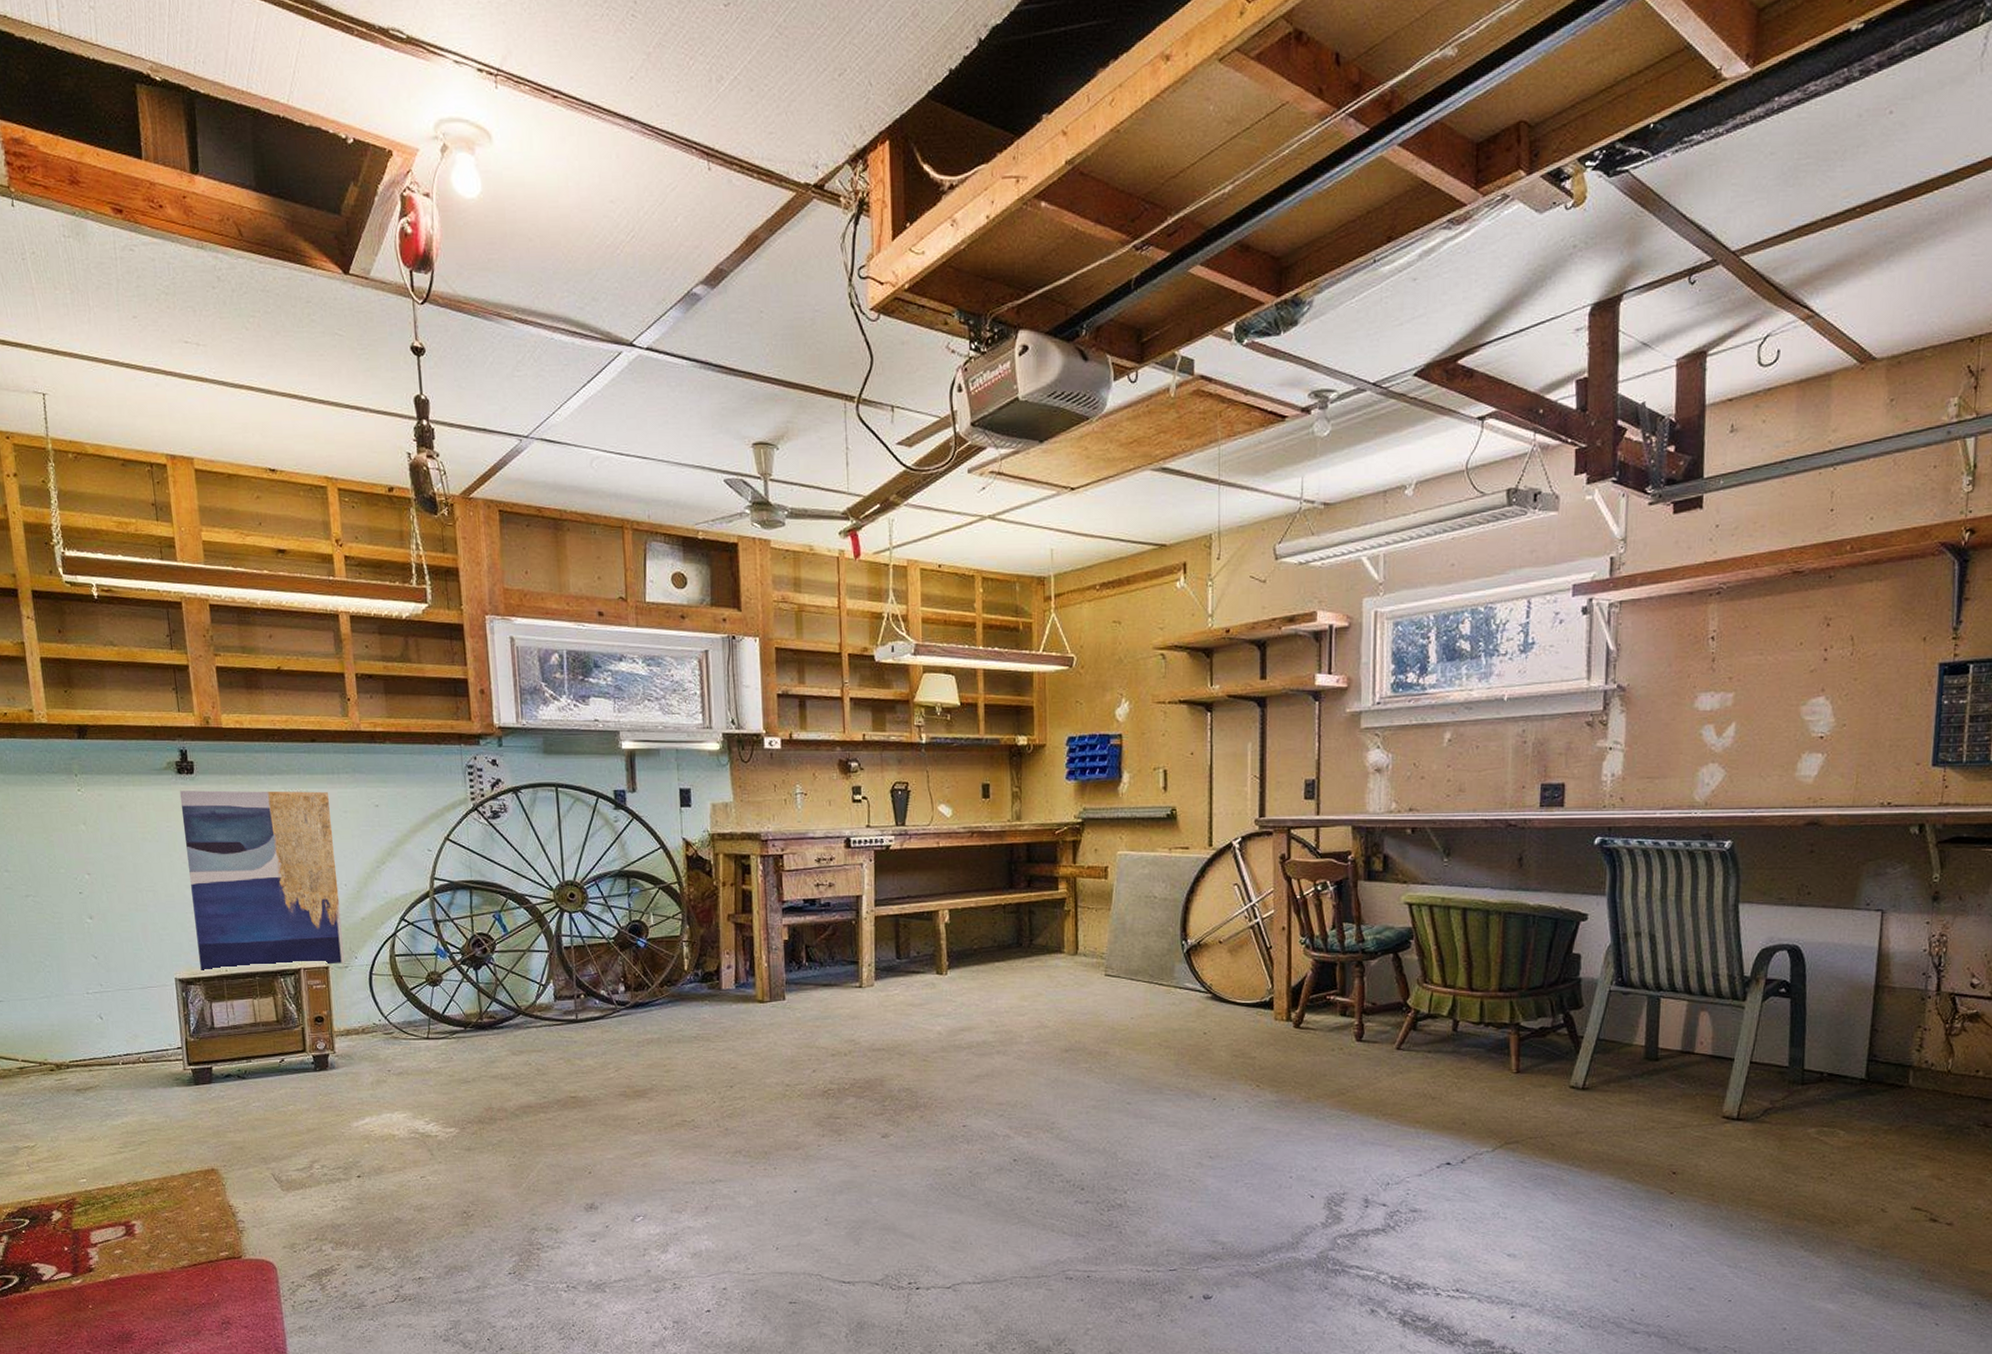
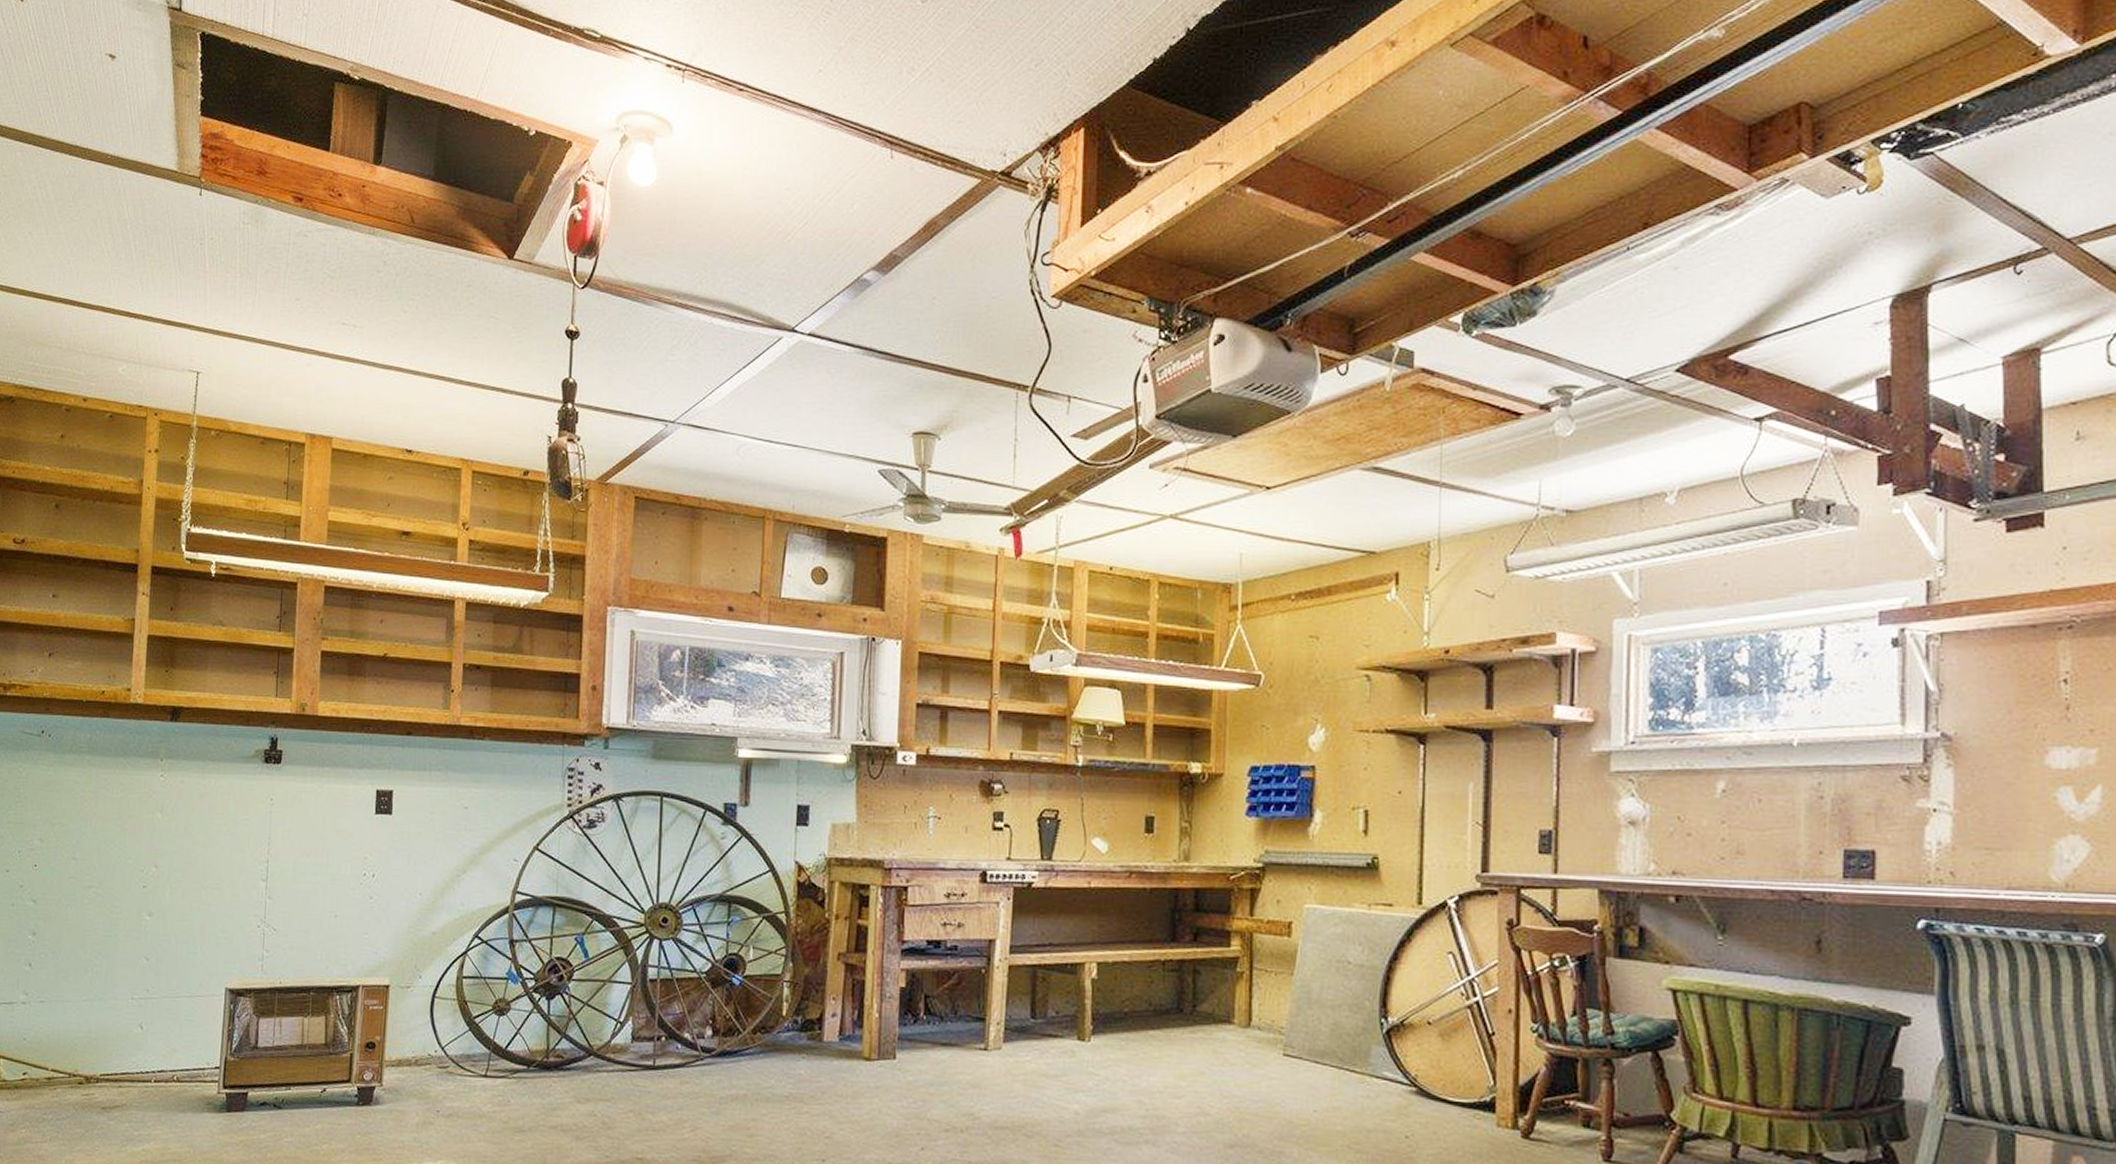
wall art: present [179,790,346,970] -> none [254,781,417,983]

